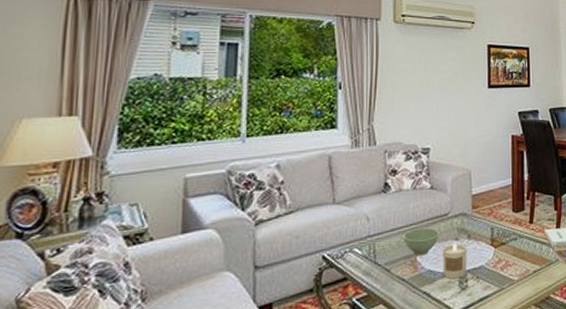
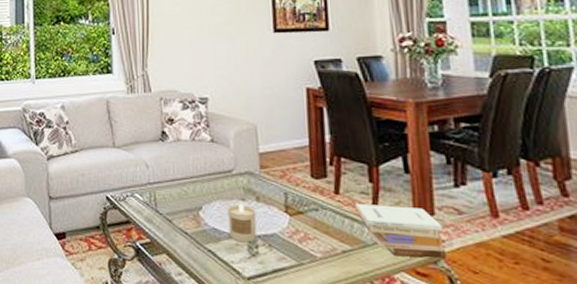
bowl: present [403,228,440,256] -> none [184,182,224,212]

